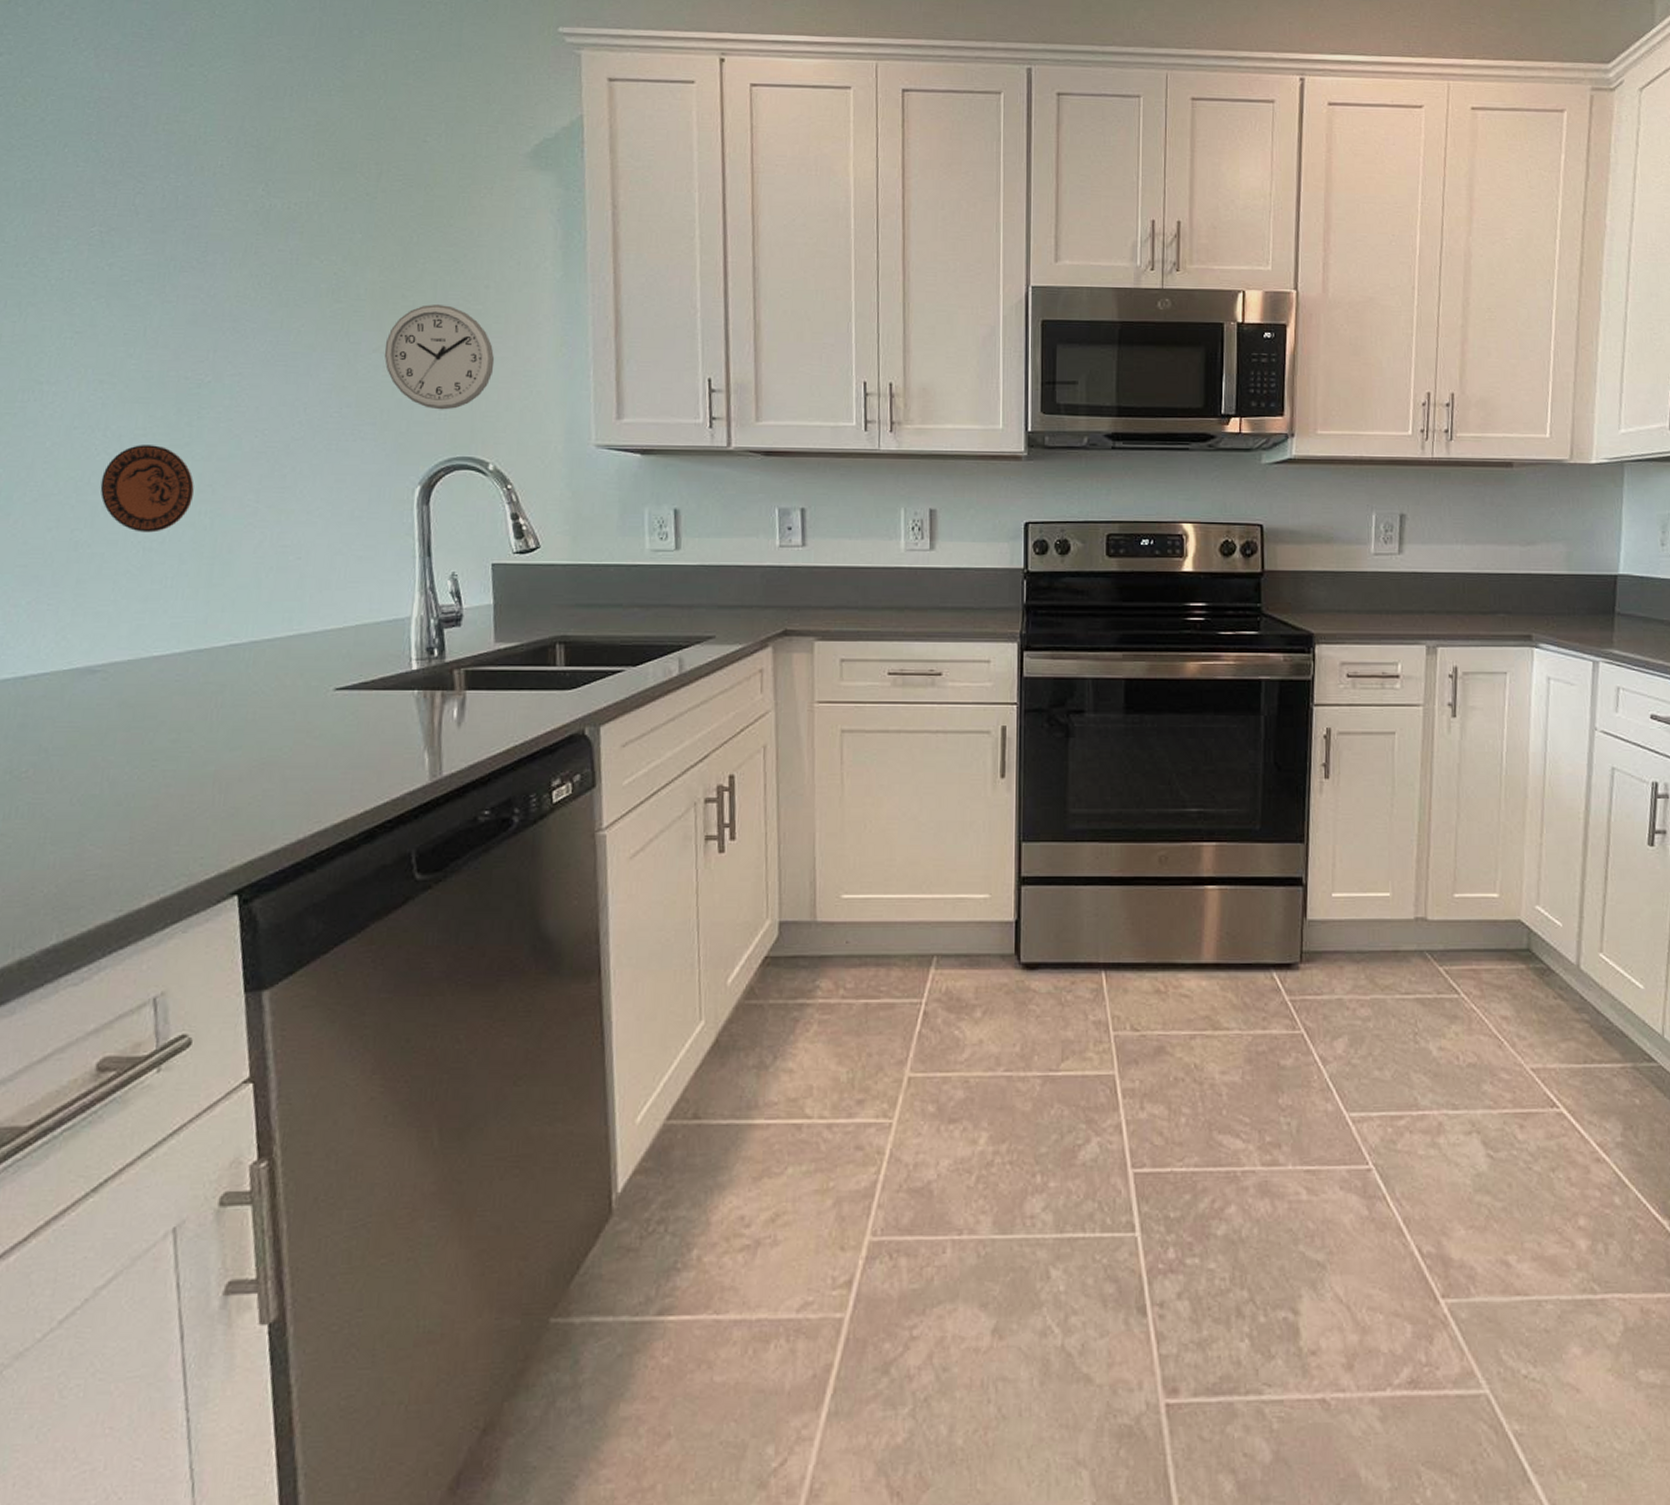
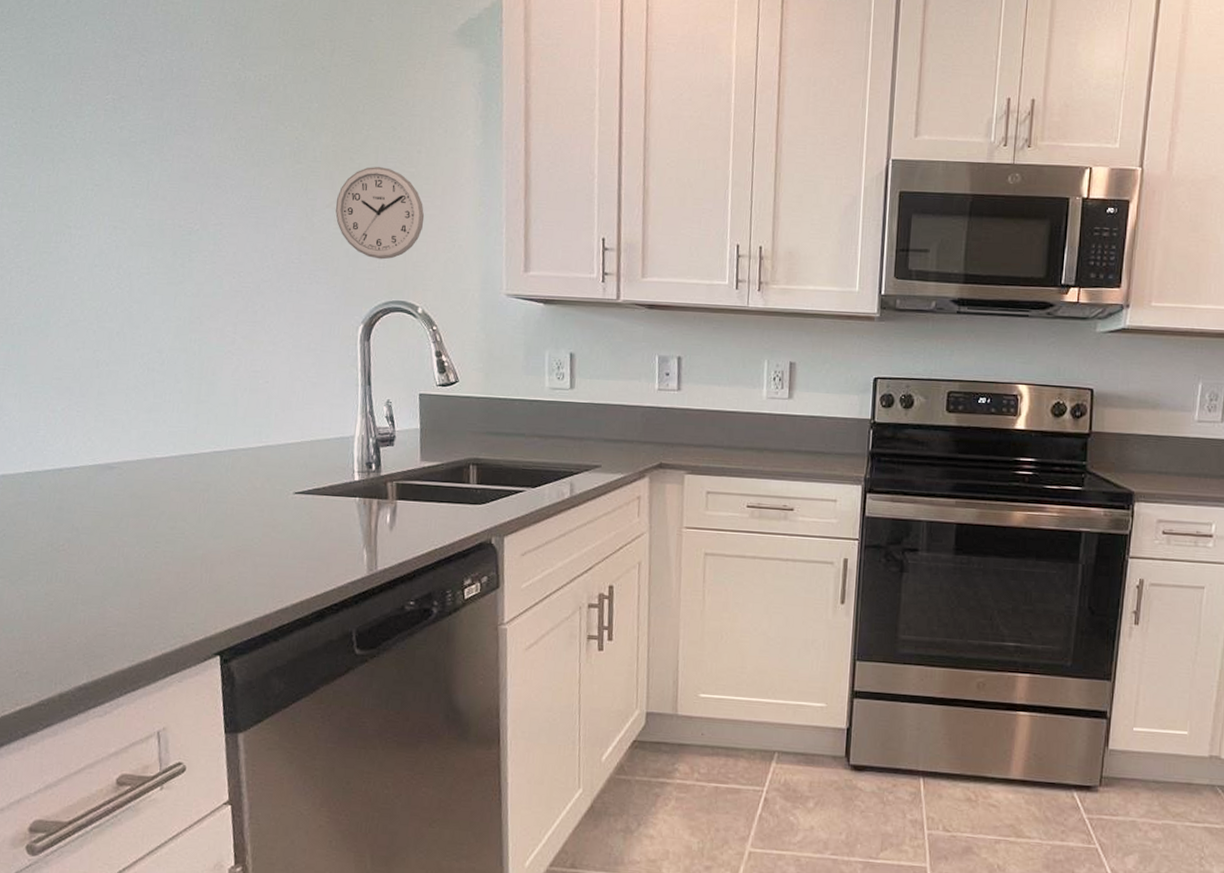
decorative plate: present [100,445,194,533] -> none [115,281,186,356]

